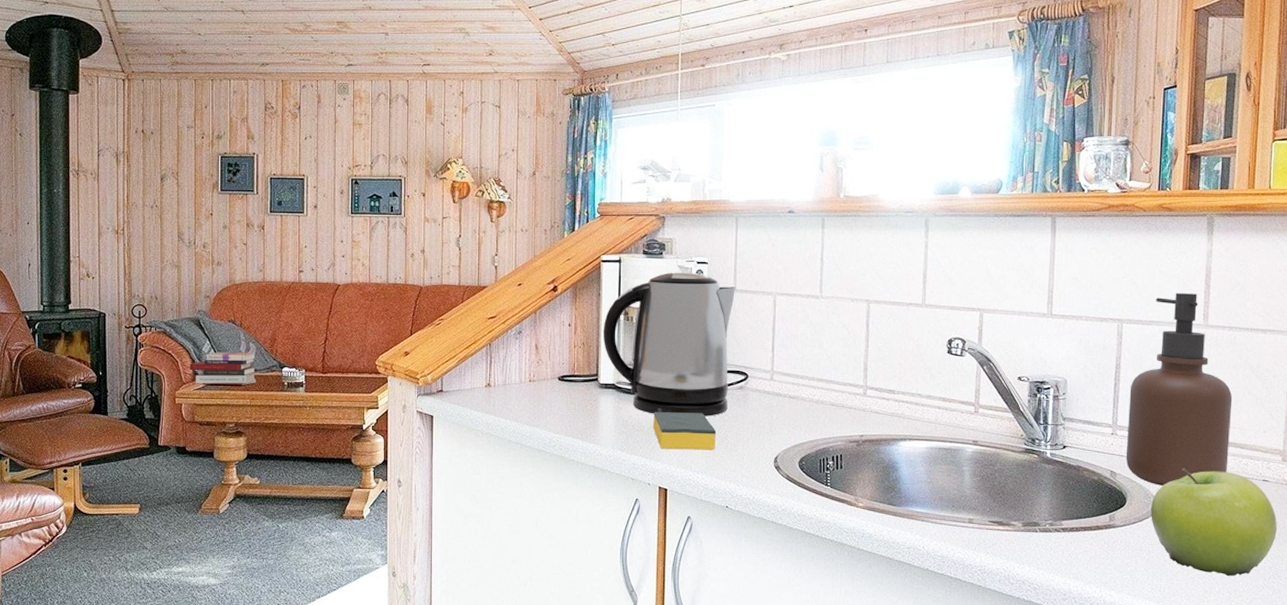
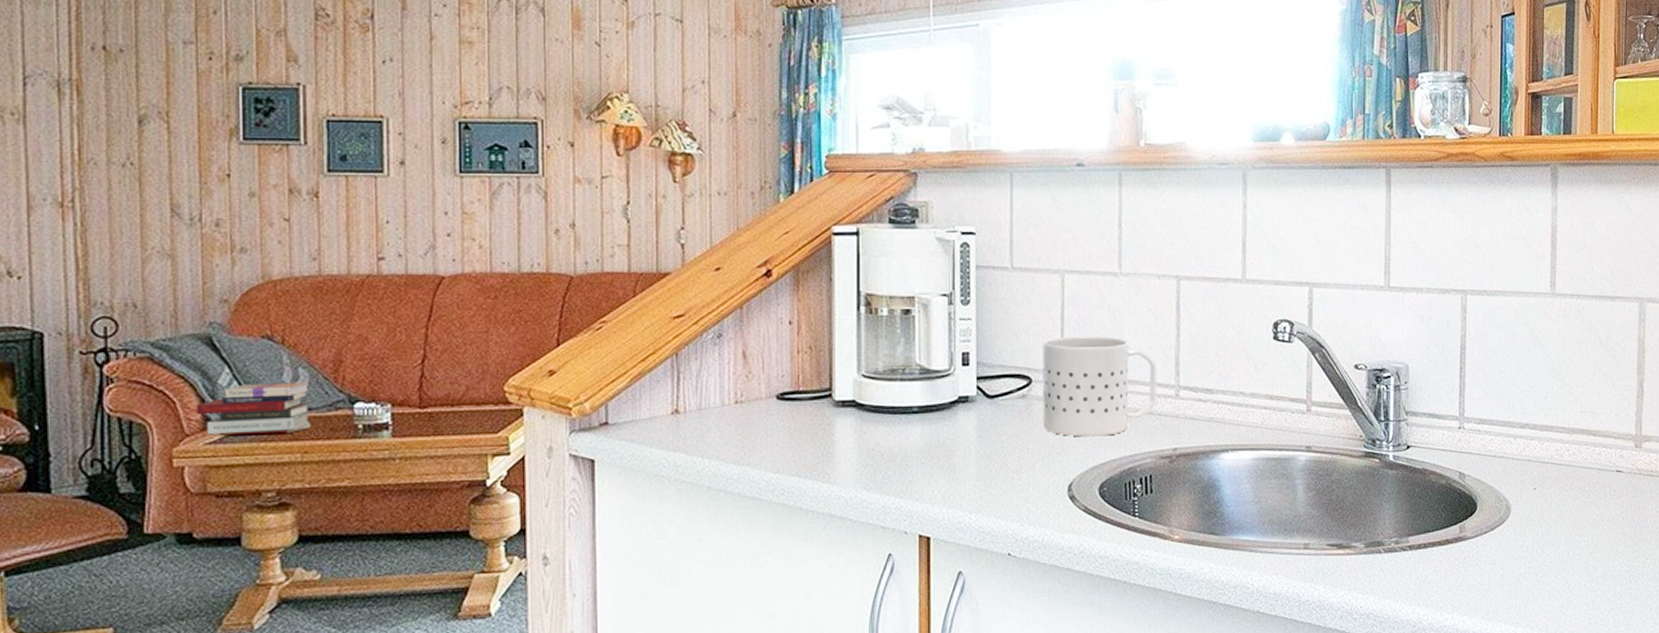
kettle: present [603,272,735,417] -> none [837,246,1012,438]
sponge: present [653,412,717,450] -> none [909,432,993,484]
mug: none [756,343,849,422] -> present [1043,335,1157,437]
soap dispenser: present [1125,292,1233,486] -> none [1474,256,1583,486]
fruit: present [1151,468,1277,577] -> none [1503,463,1632,587]

